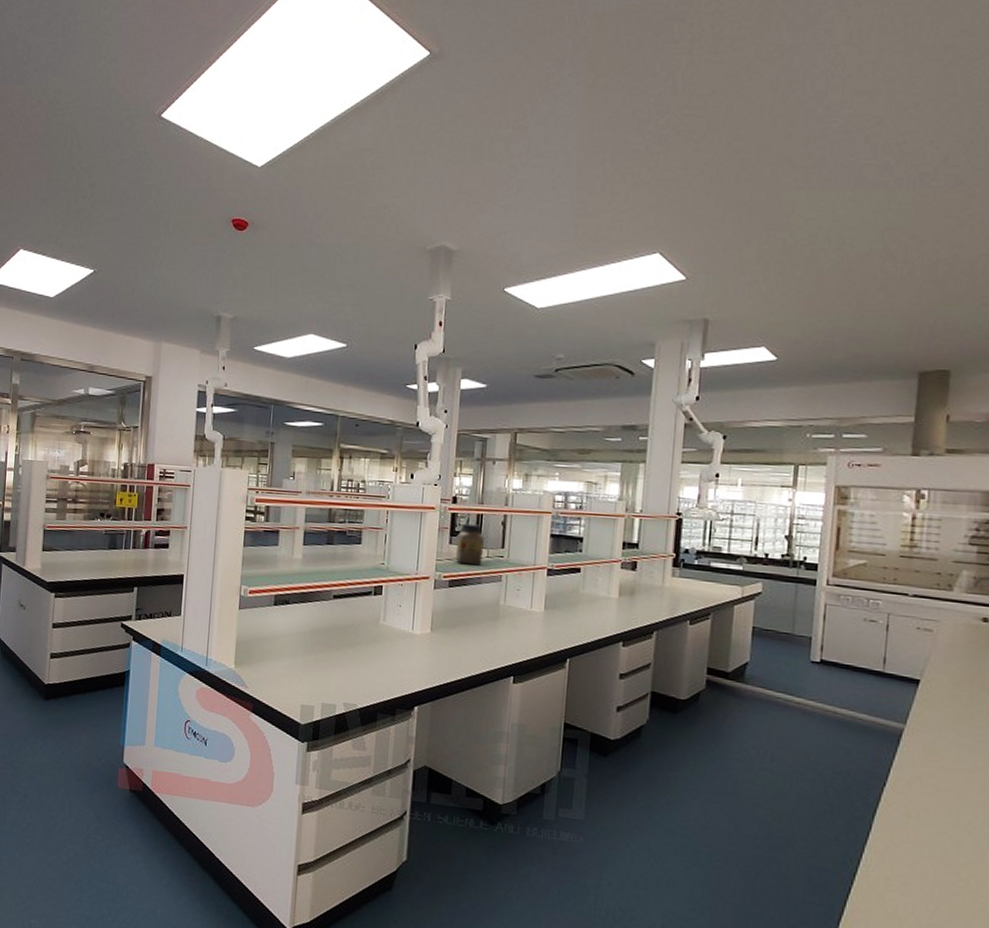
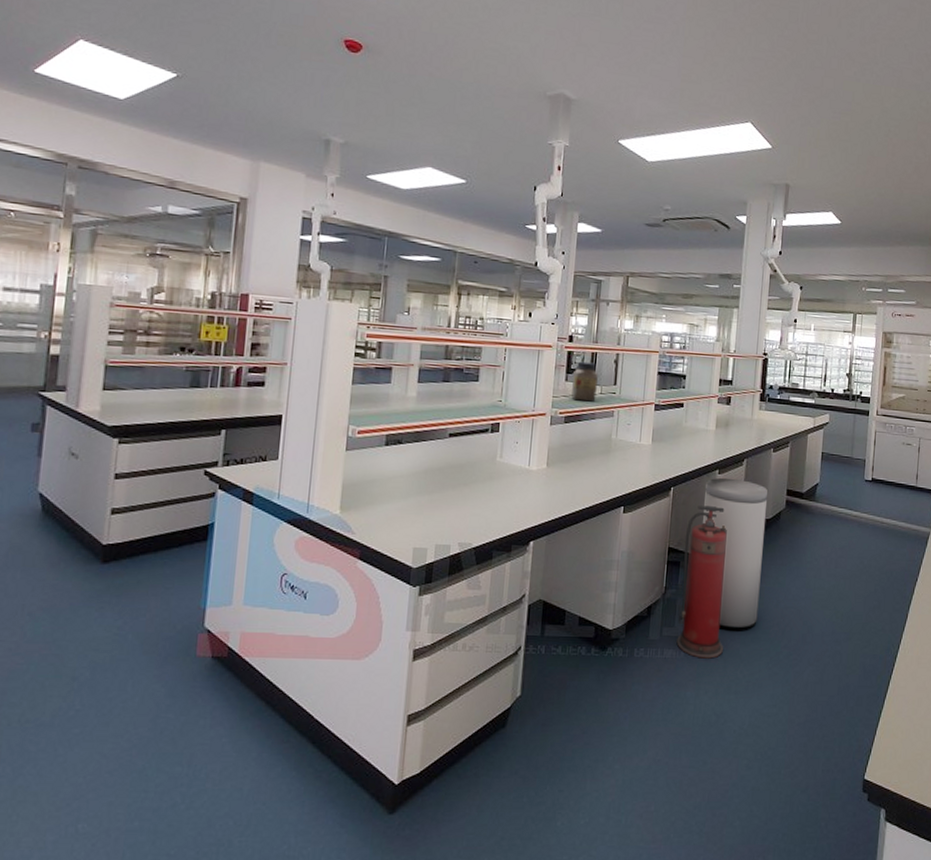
fire extinguisher: none [574,679,633,848] -> present [676,505,727,659]
pedal bin: none [604,651,684,823] -> present [703,478,769,631]

